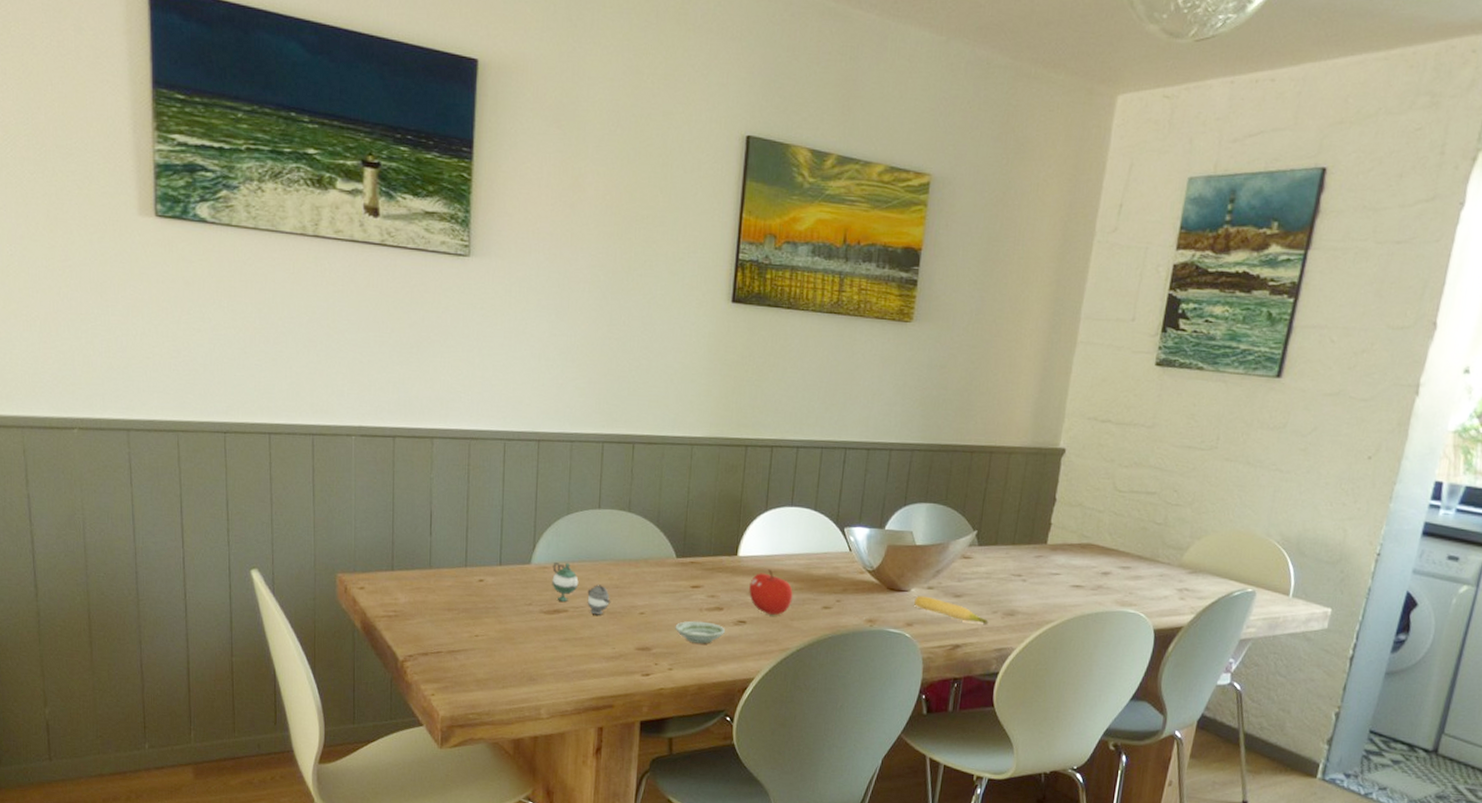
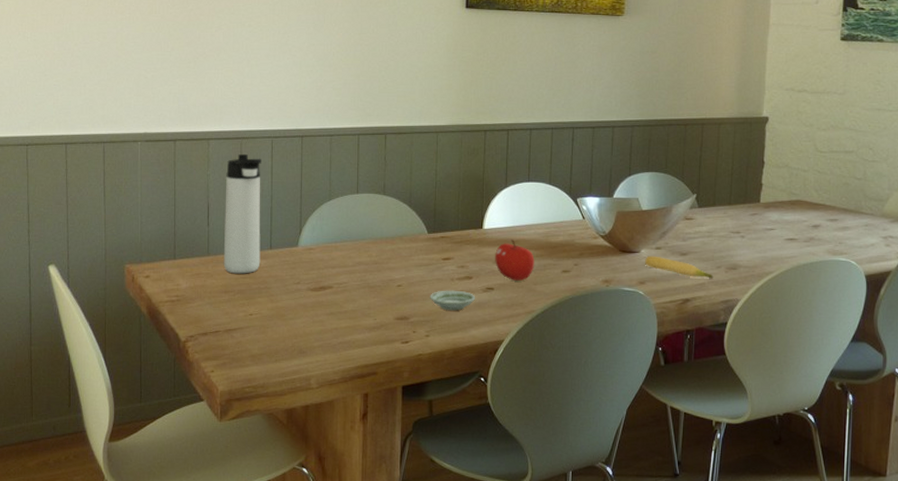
thermos bottle: none [447,456,492,591] -> present [223,153,261,274]
teapot: present [552,562,611,615] -> none [317,243,371,290]

